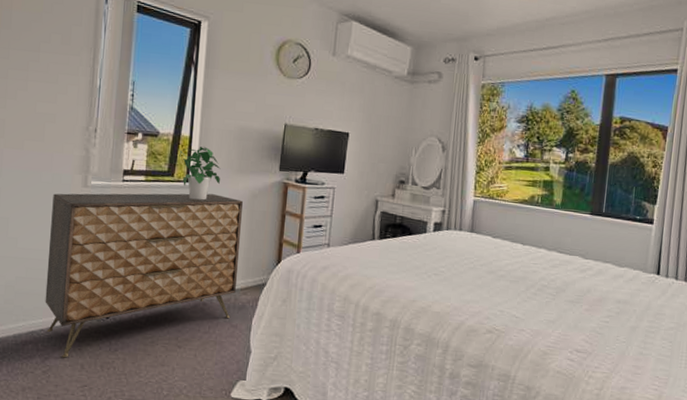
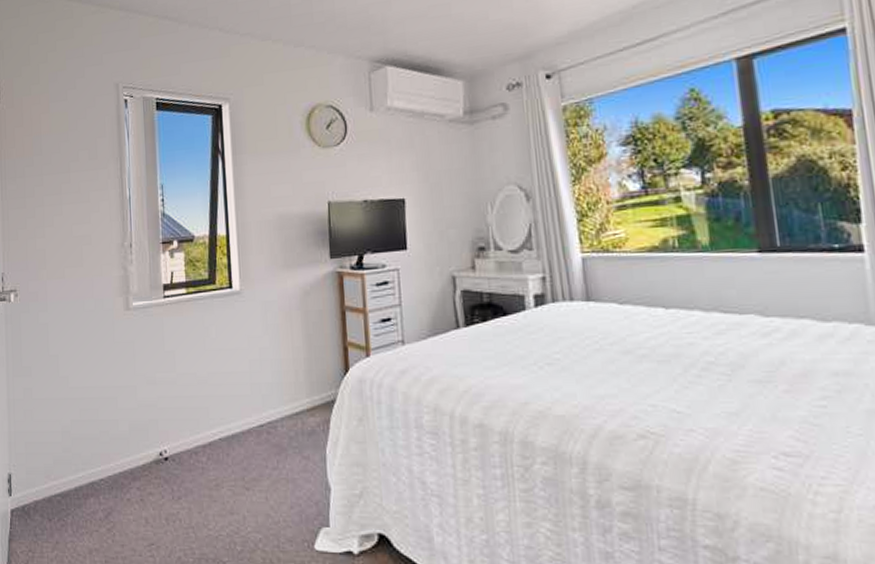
dresser: present [45,193,243,358] -> none [97,298,302,511]
potted plant: present [178,147,221,201] -> none [216,244,266,308]

